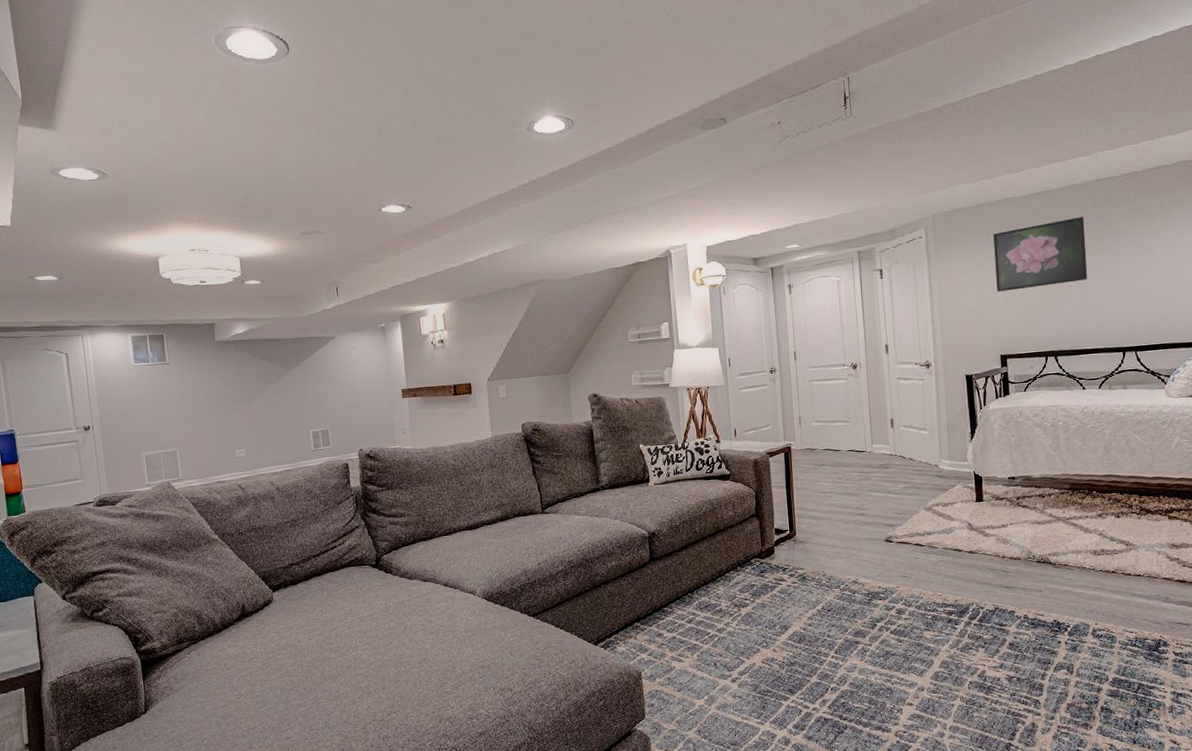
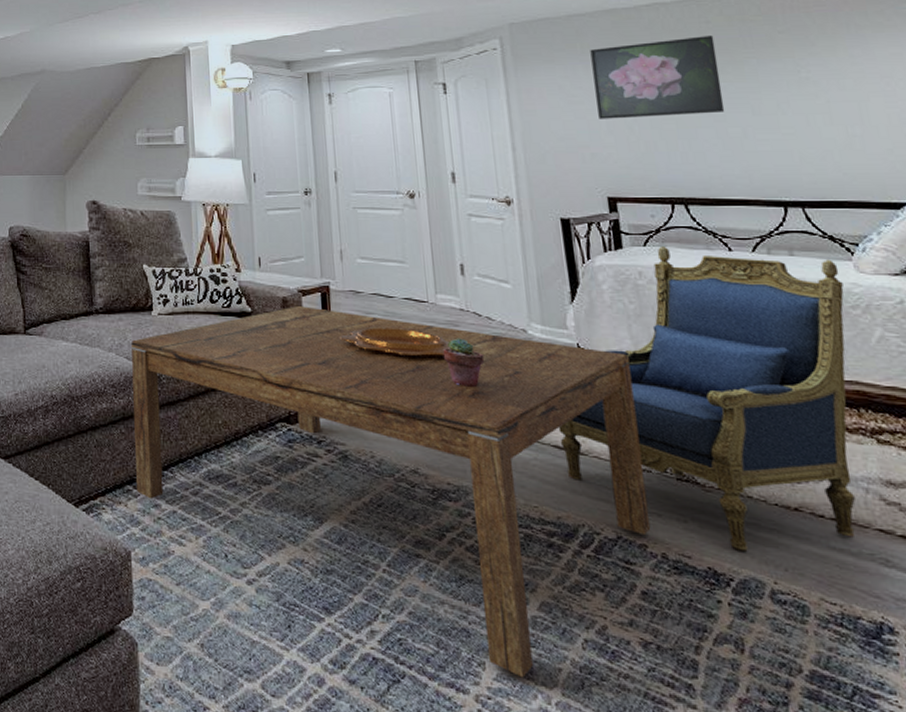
coffee table: none [633,465,1018,715] -> present [131,306,651,678]
decorative bowl: none [798,474,882,497] -> present [338,327,450,359]
potted succulent: none [876,477,907,514] -> present [442,338,485,388]
armchair: none [958,389,1157,607] -> present [558,245,856,553]

